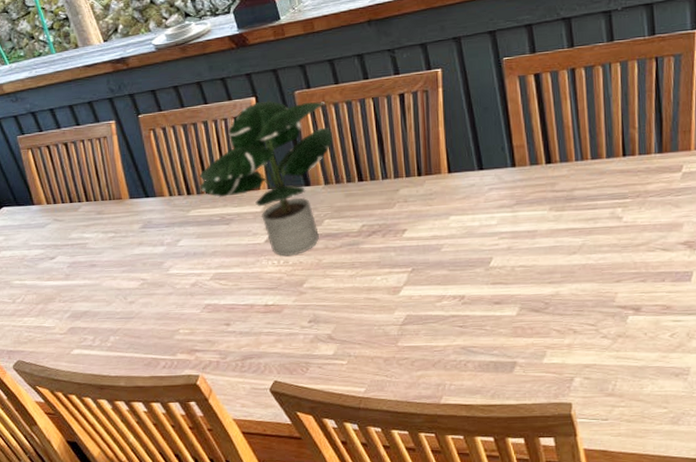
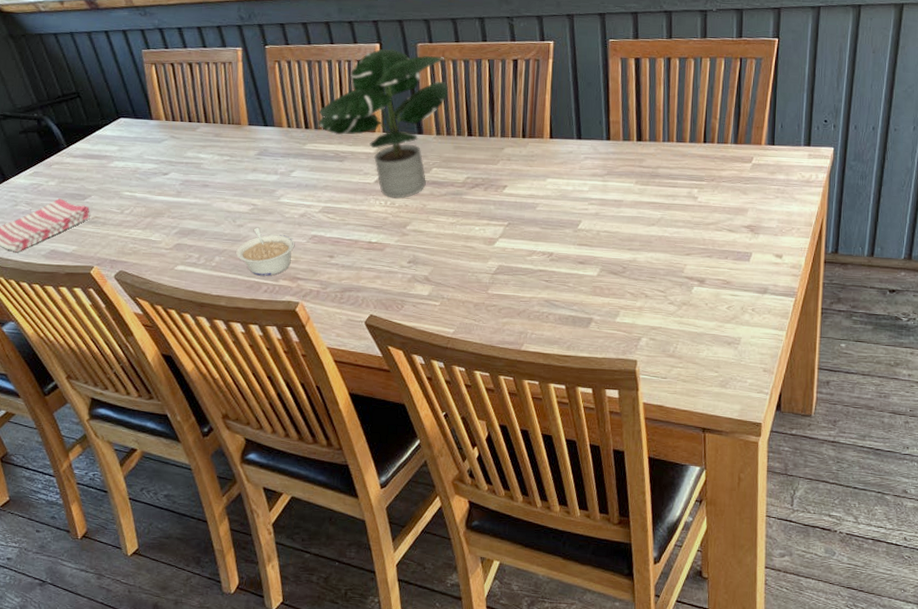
legume: none [130,302,189,352] -> present [236,227,295,276]

